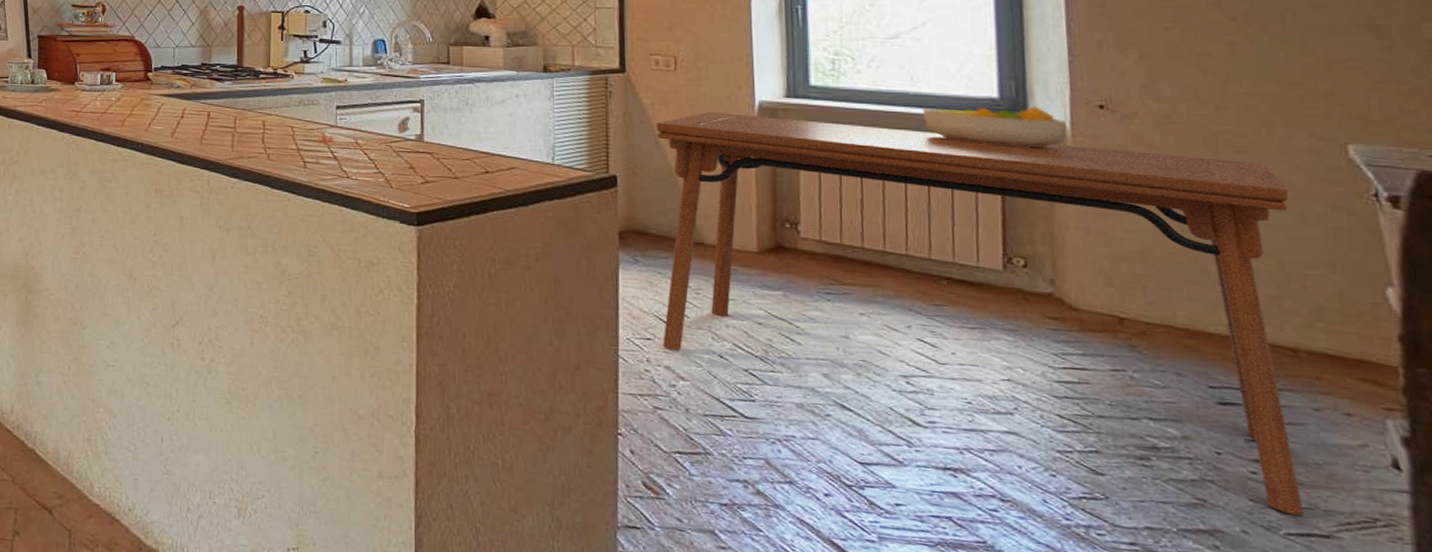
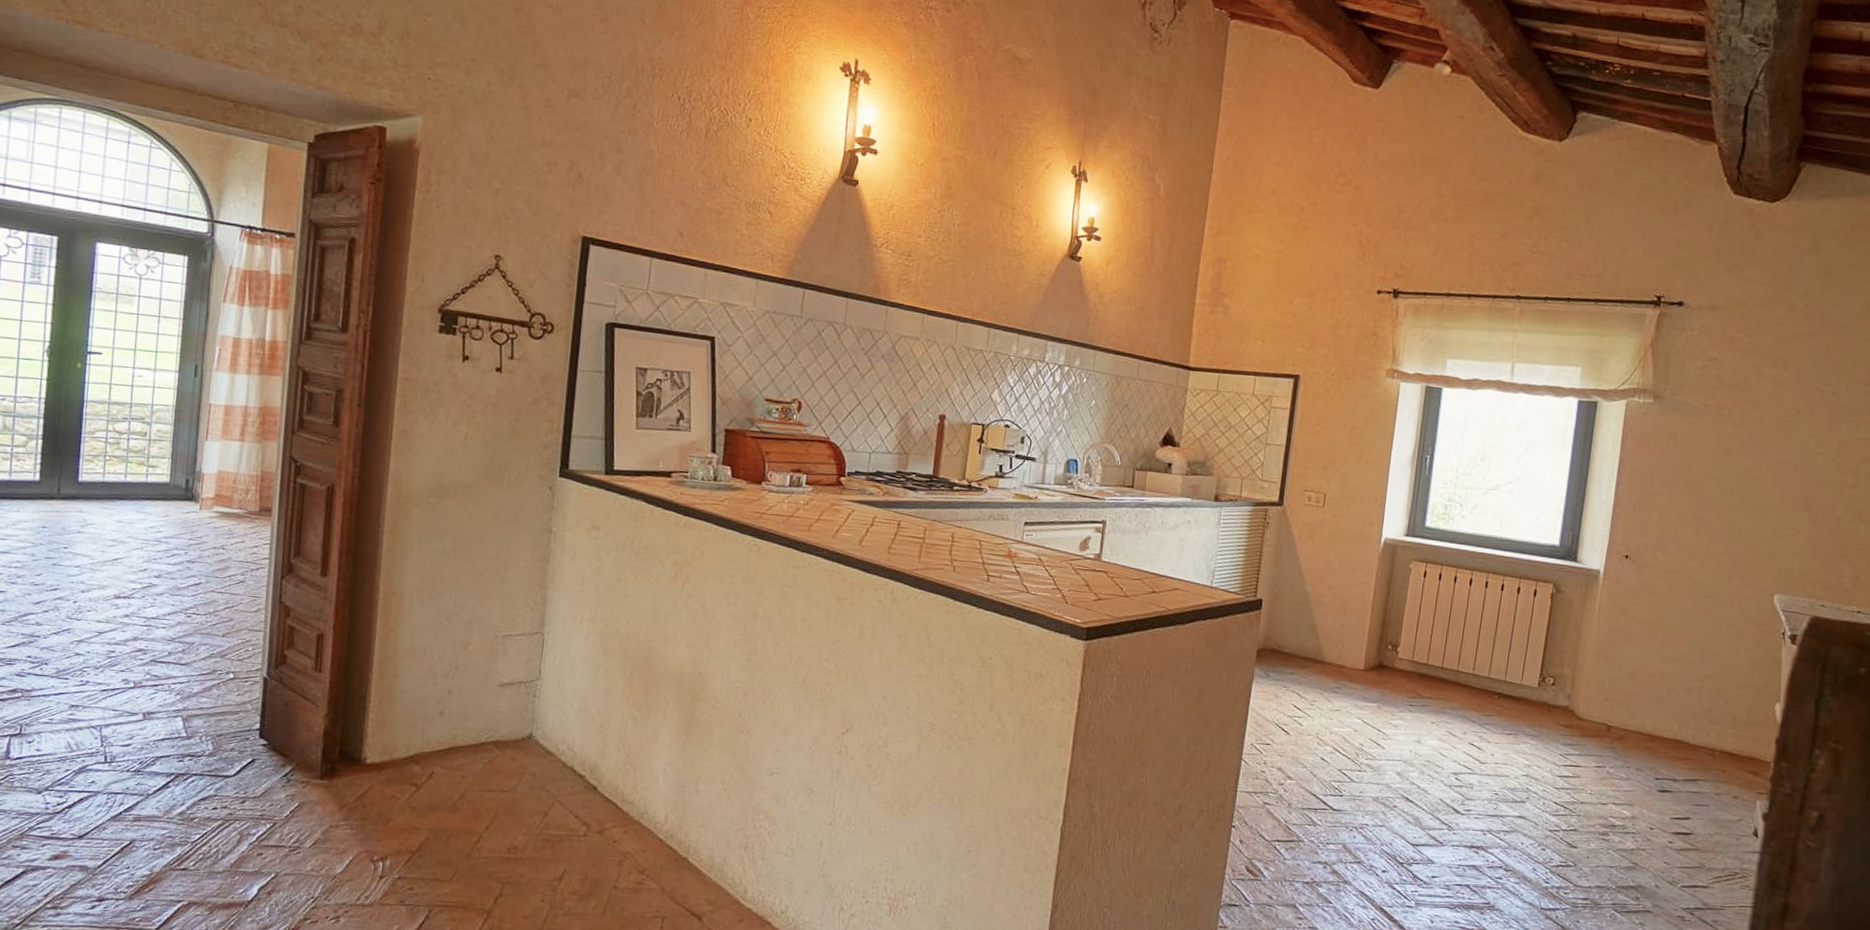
dining table: present [656,112,1305,516] -> none [1278,545,1732,873]
fruit bowl: present [921,106,1068,148] -> none [1503,551,1602,589]

